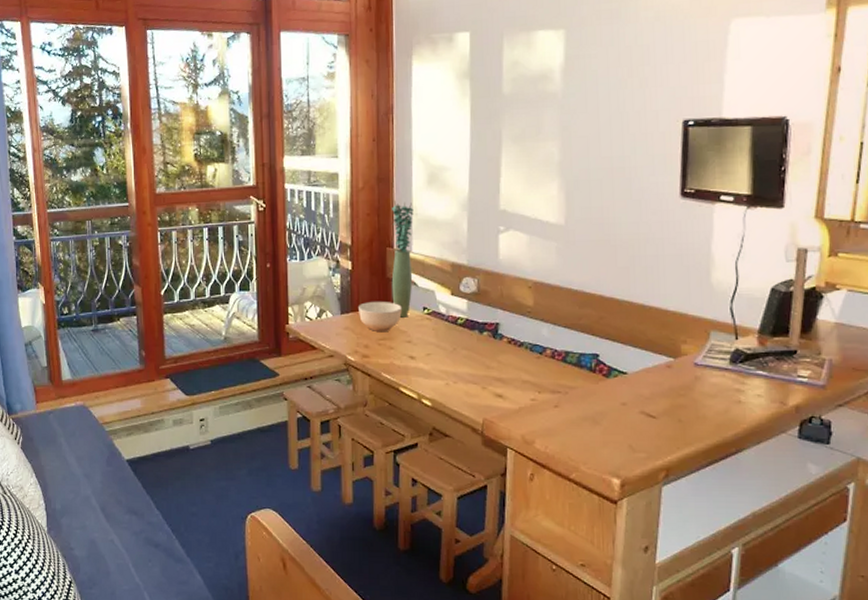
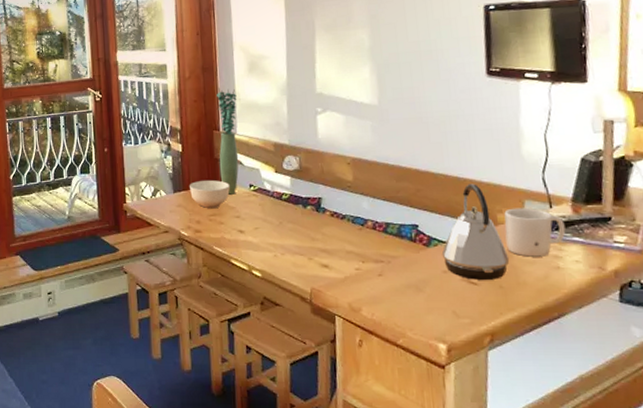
kettle: none [621,312,691,413] -> present [441,184,510,280]
mug: none [688,338,750,390] -> present [504,207,566,257]

